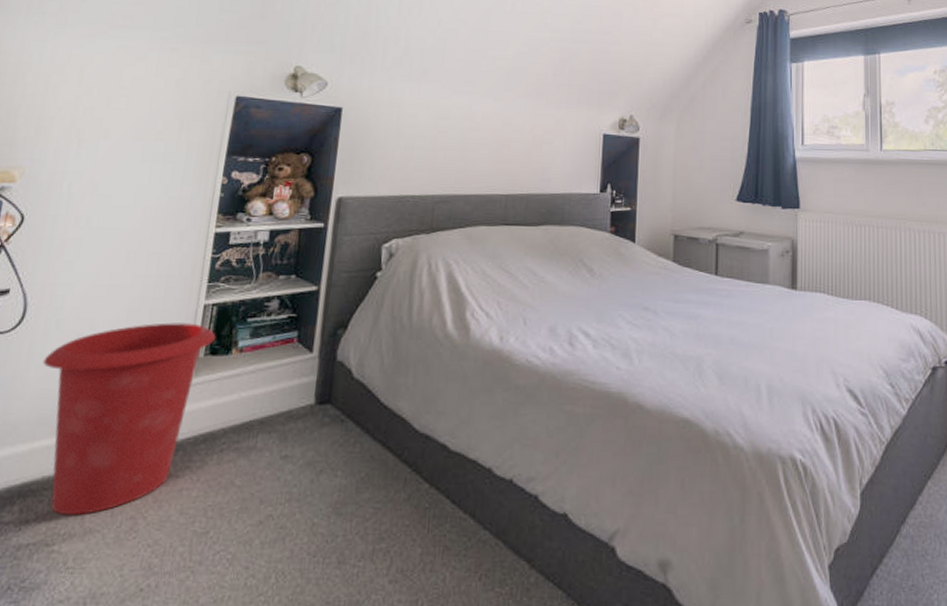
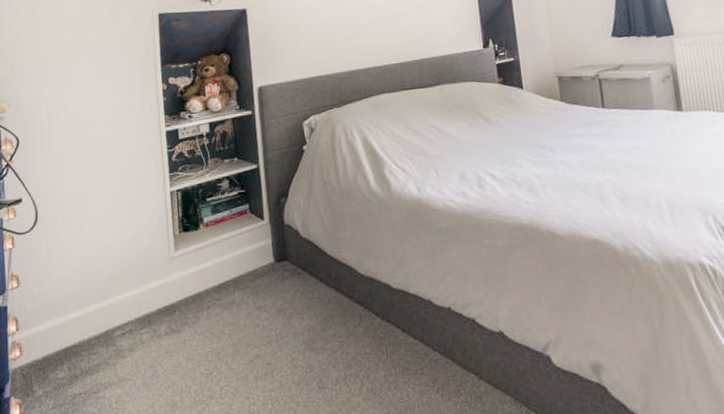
waste bin: present [43,322,216,516] -> none [59,208,185,369]

